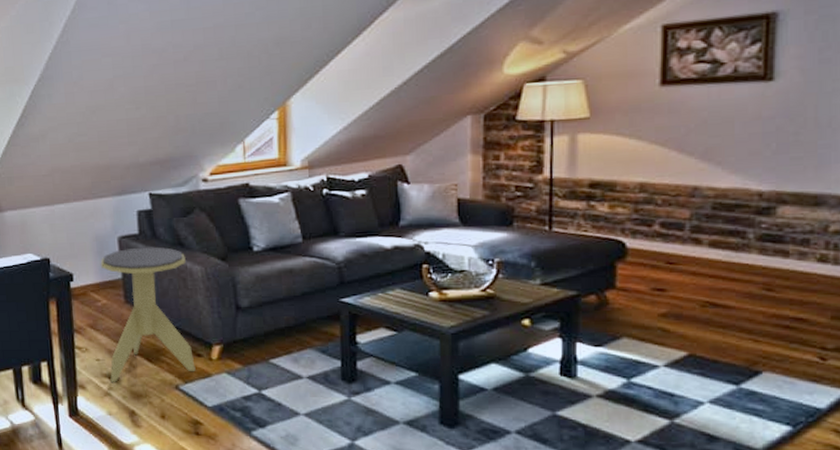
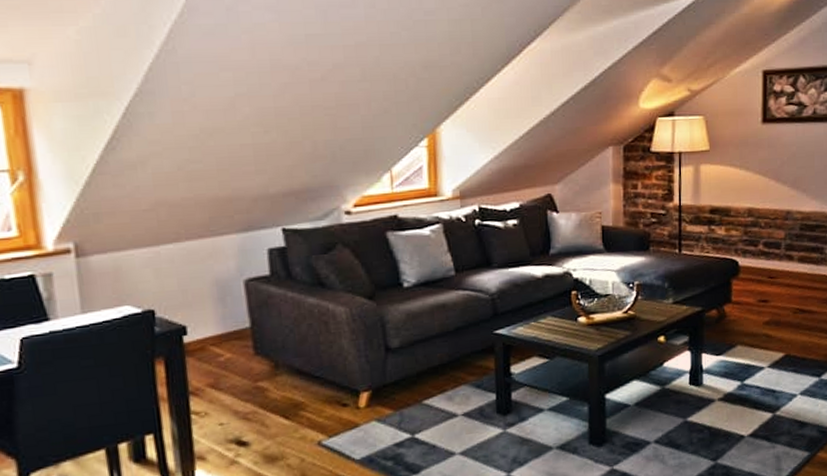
side table: present [100,247,196,383] -> none [222,288,341,449]

